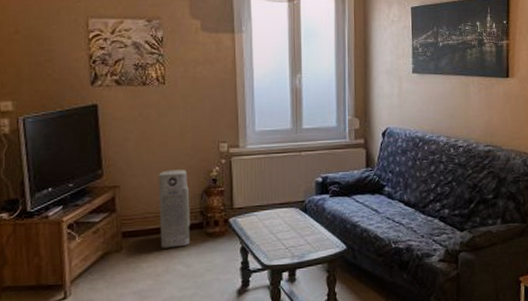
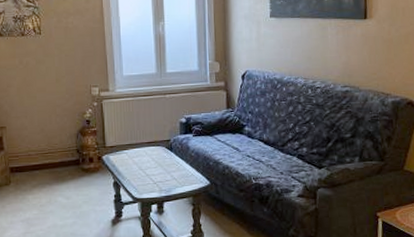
air purifier: present [158,170,190,248] -> none [38,112,68,182]

